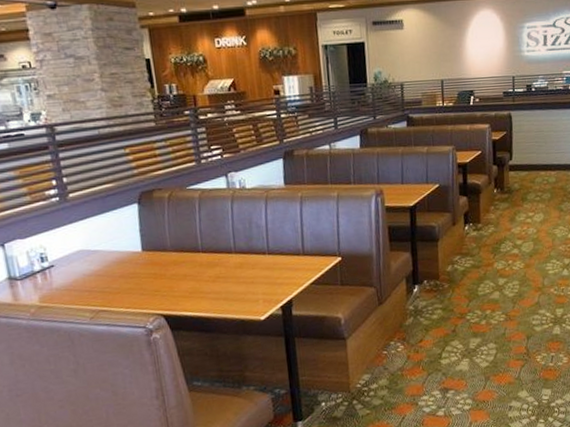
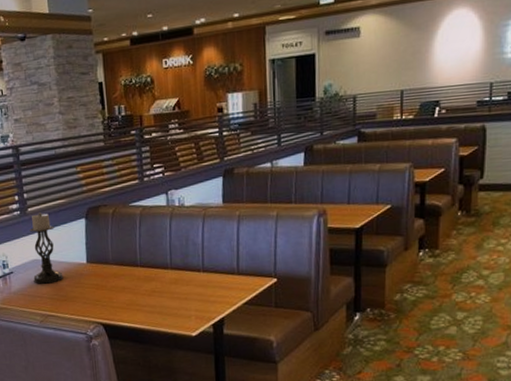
candle holder: none [72,198,116,277] -> present [29,212,64,284]

